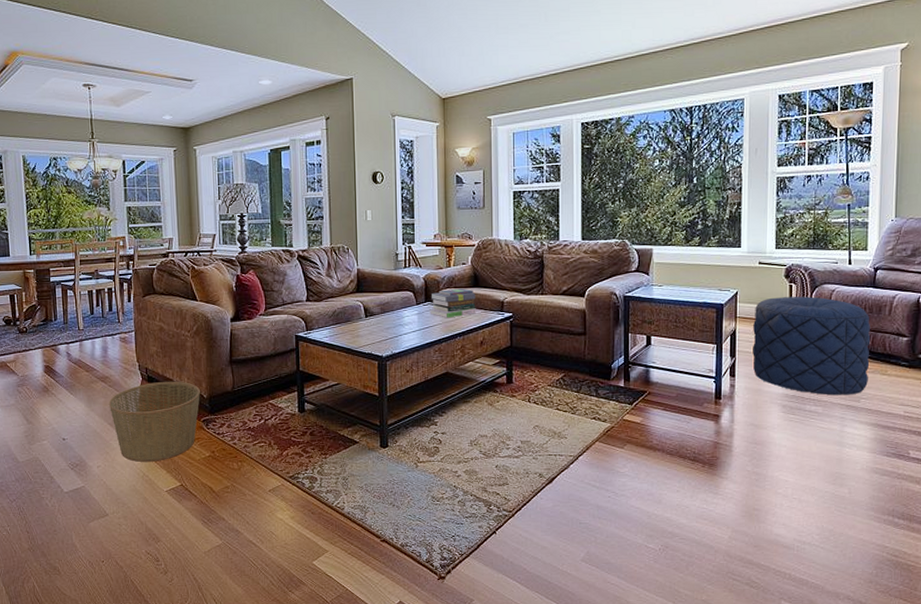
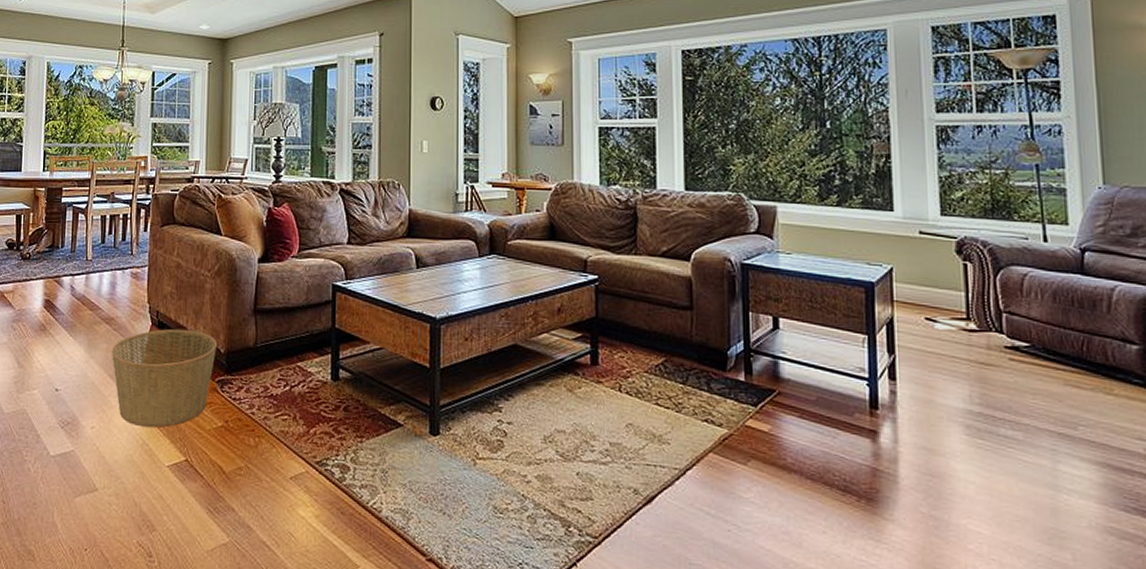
books: present [430,288,476,318] -> none [495,240,552,277]
pouf: present [752,296,871,395] -> none [917,278,1087,419]

